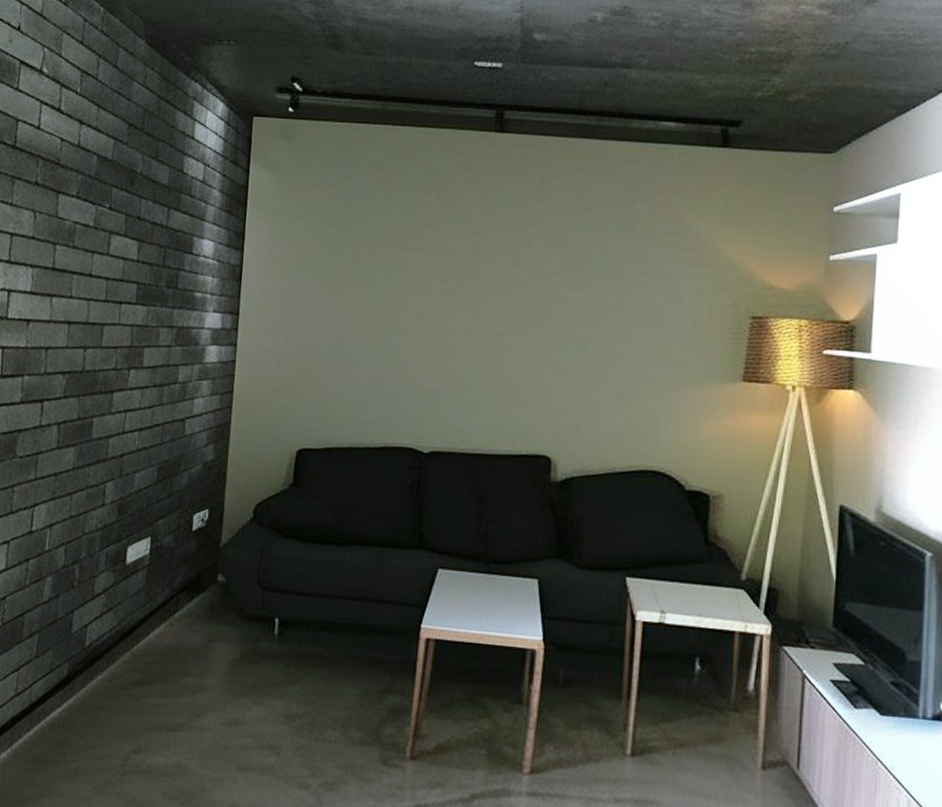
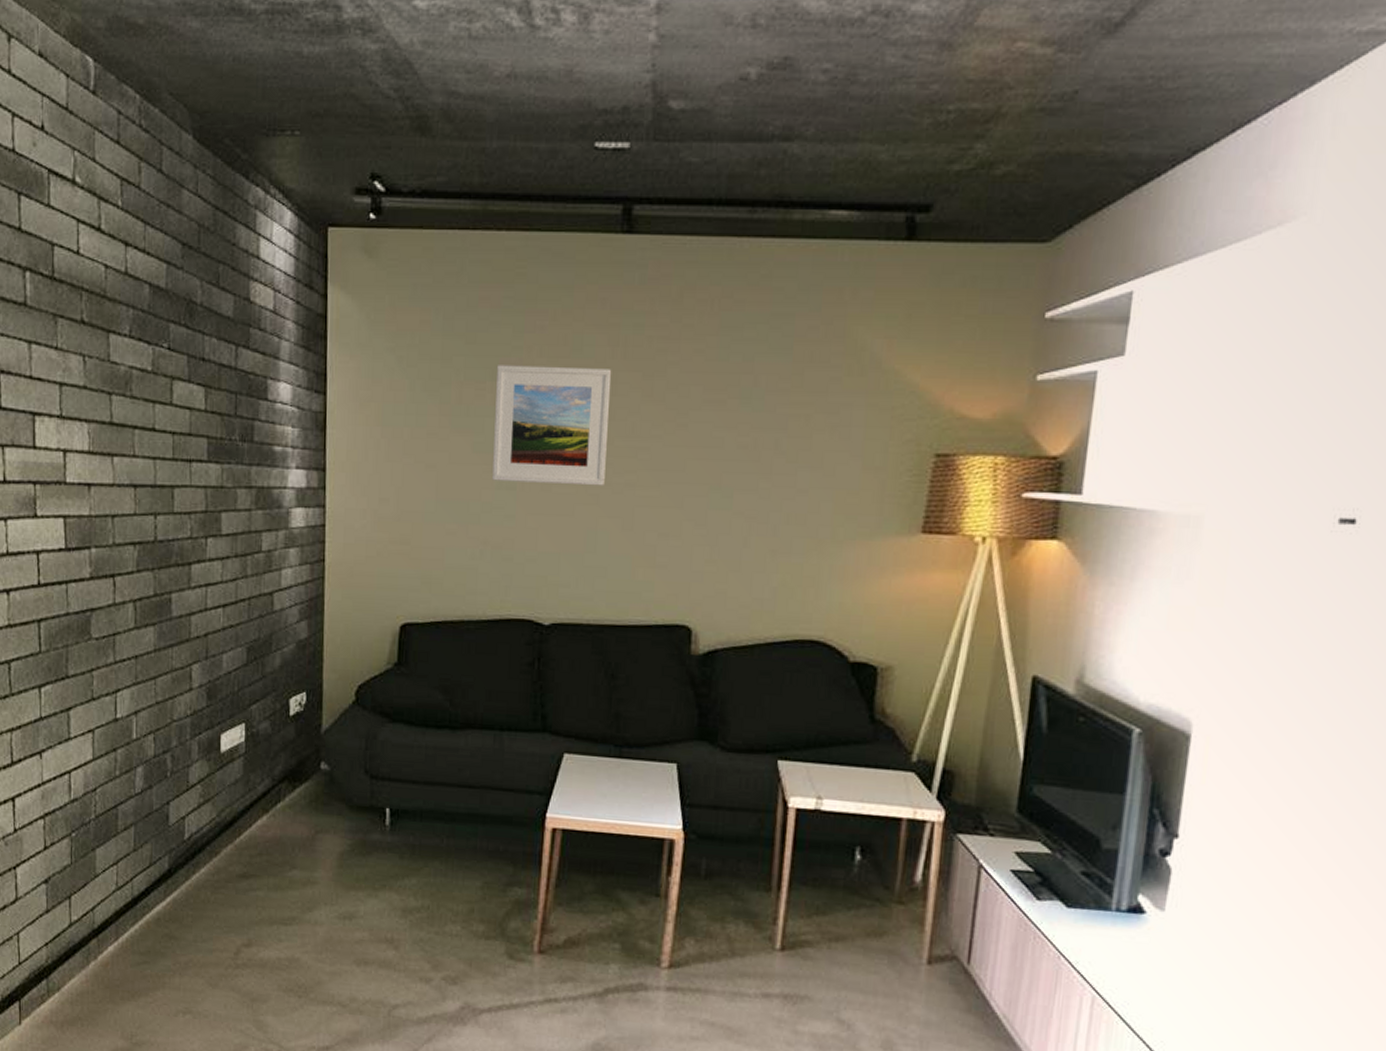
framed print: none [383,232,486,335] -> present [492,365,612,486]

